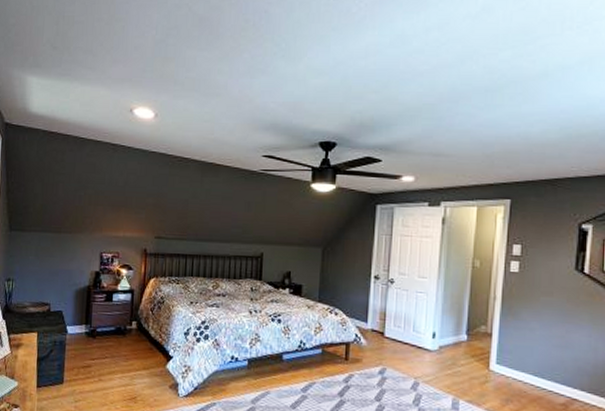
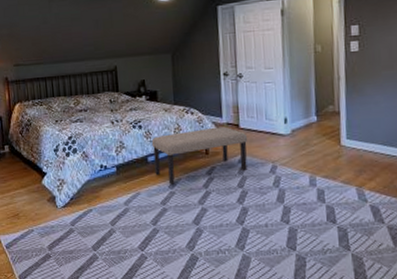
bench: none [289,332,392,388] -> present [151,126,248,185]

